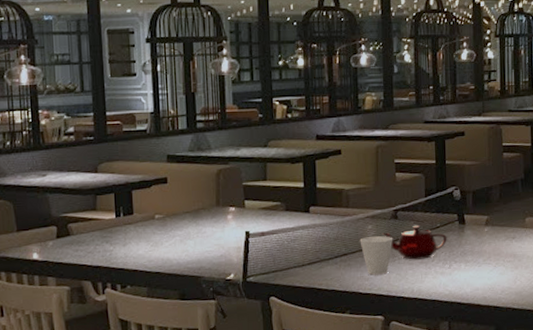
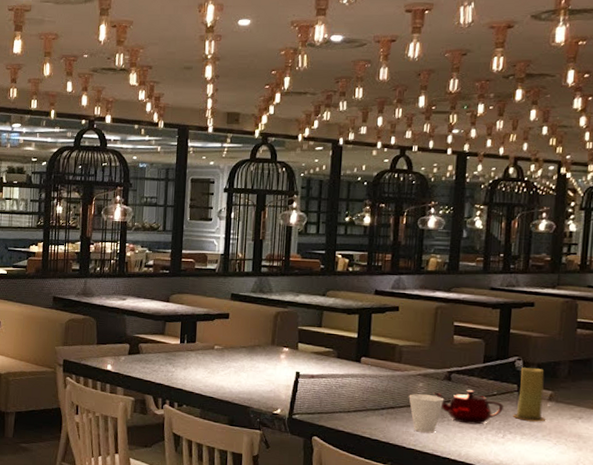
candle: none [456,195,484,248] -> present [513,367,545,422]

